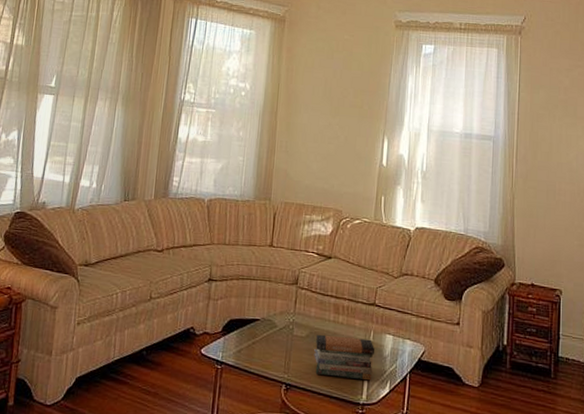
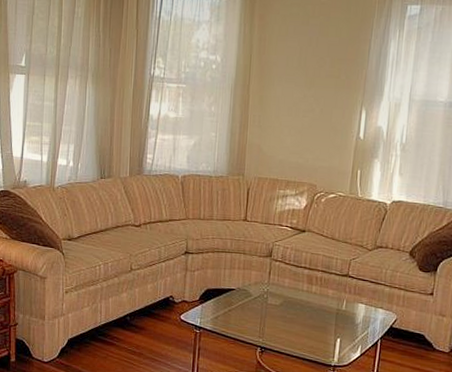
book stack: present [314,334,374,381] -> none [287,303,347,346]

